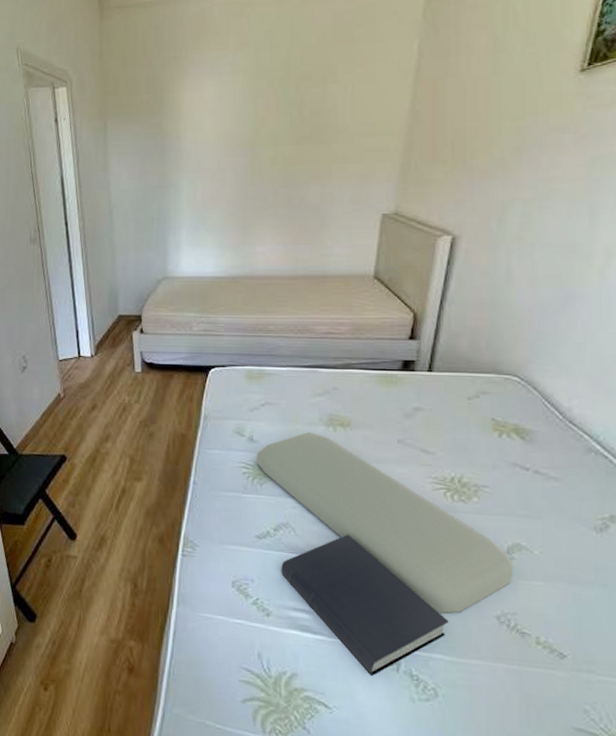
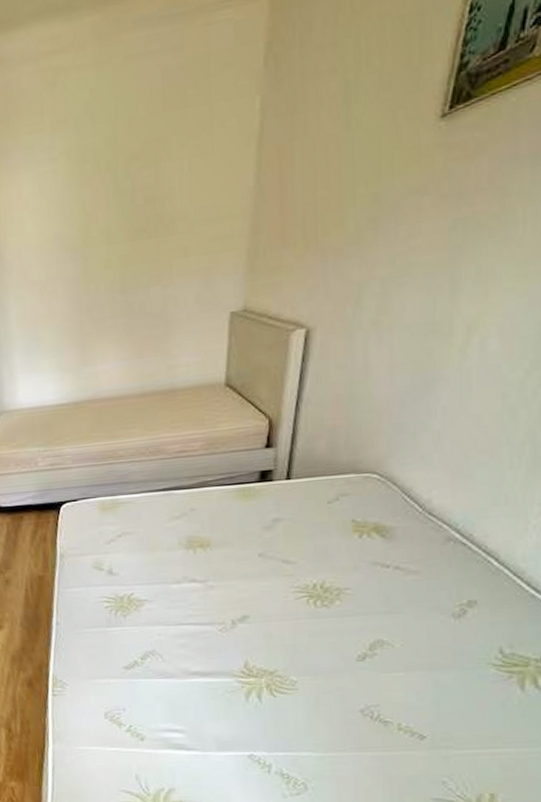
cushion: present [256,432,513,614] -> none [117,557,375,715]
book: present [281,534,449,677] -> none [151,652,316,781]

